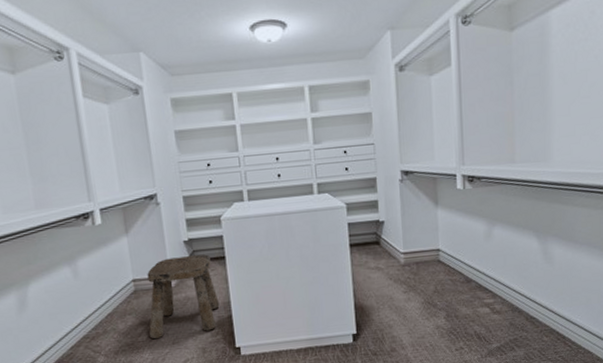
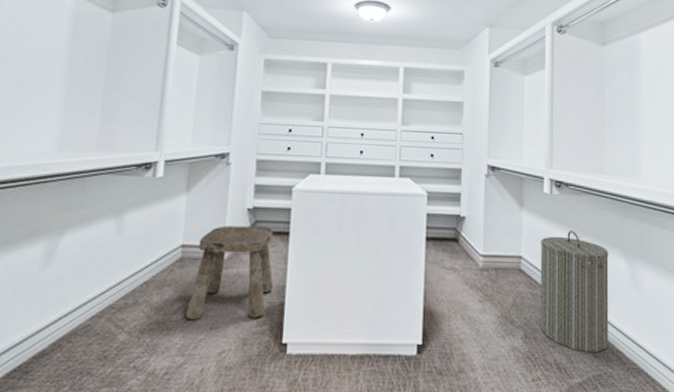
laundry hamper: none [457,220,524,322] -> present [540,231,609,353]

